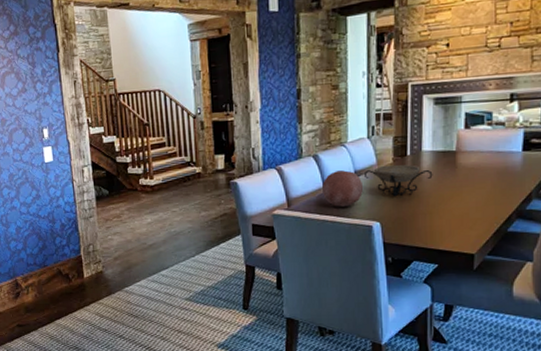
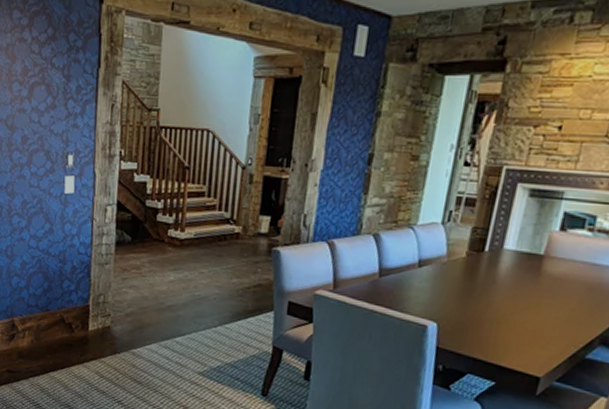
decorative ball: present [322,170,363,207] -> none [376,256,426,299]
decorative bowl: present [363,164,433,197] -> none [428,259,511,298]

